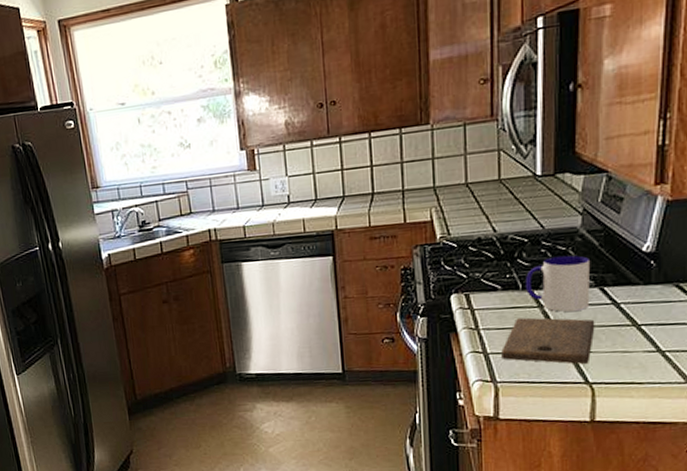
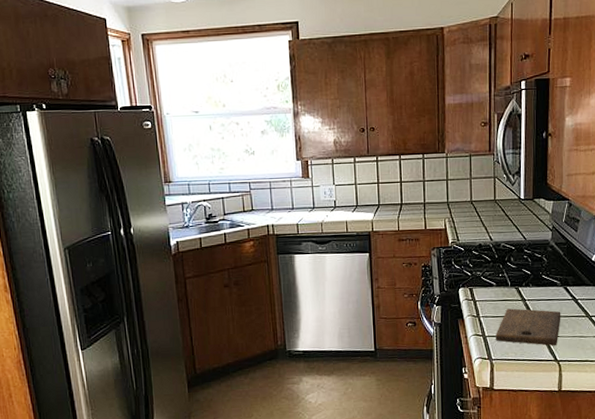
mug: present [526,255,590,312] -> none [513,261,558,305]

